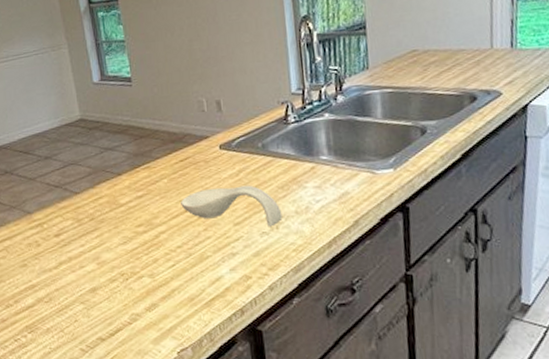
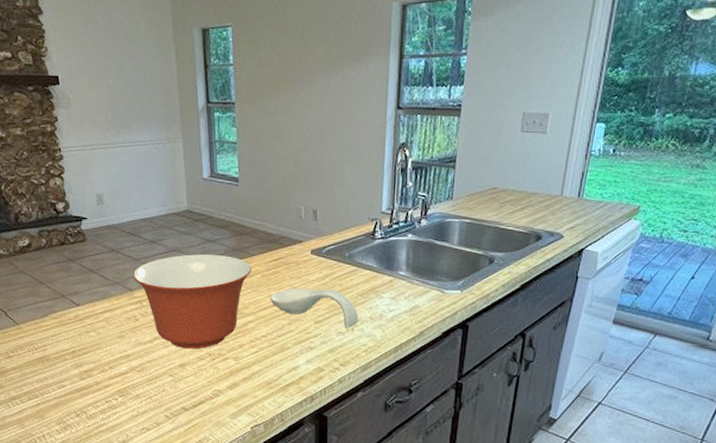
mixing bowl: none [30,162,157,271] -> present [133,254,252,349]

